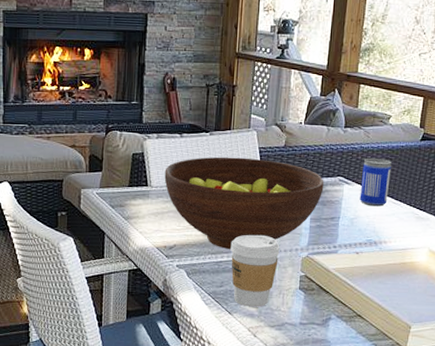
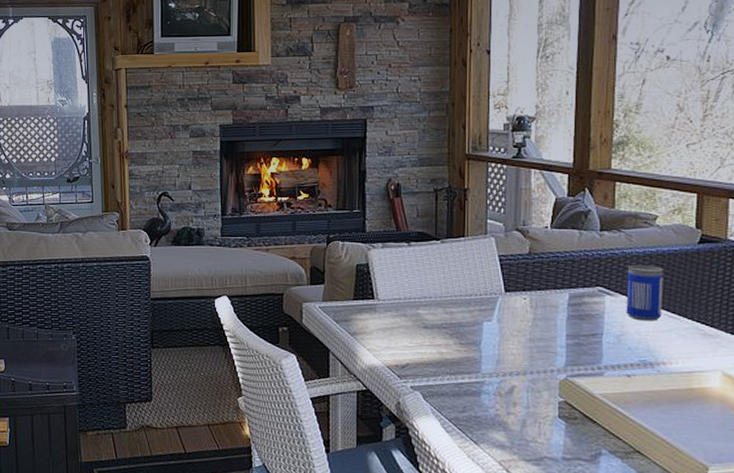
fruit bowl: present [164,156,324,250] -> none [392,266,580,370]
coffee cup: present [230,234,280,307] -> none [472,352,532,437]

